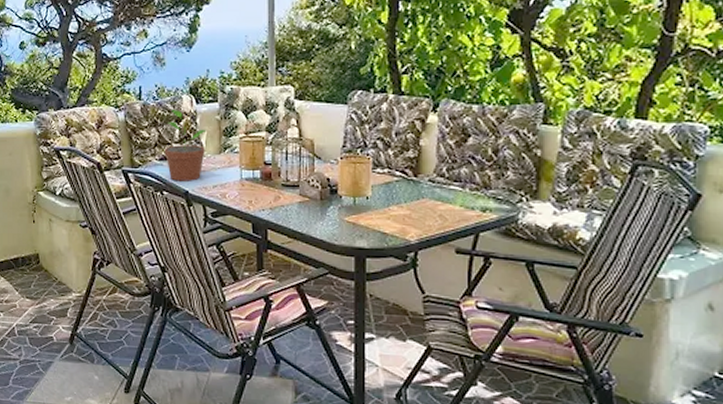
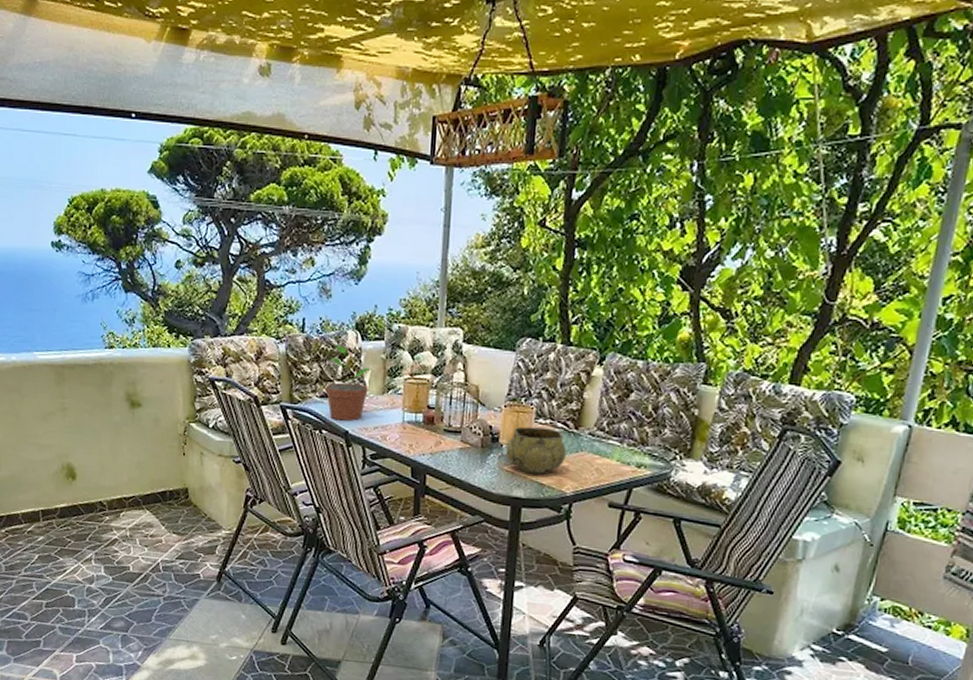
decorative bowl: none [345,177,408,223] -> present [505,426,567,474]

